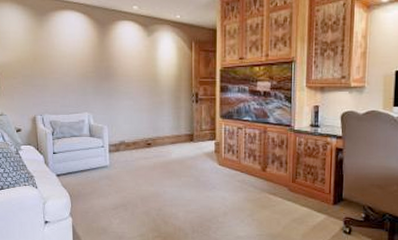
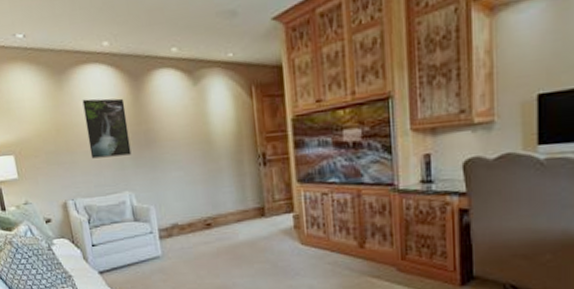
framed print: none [58,37,93,84] -> present [82,98,132,159]

